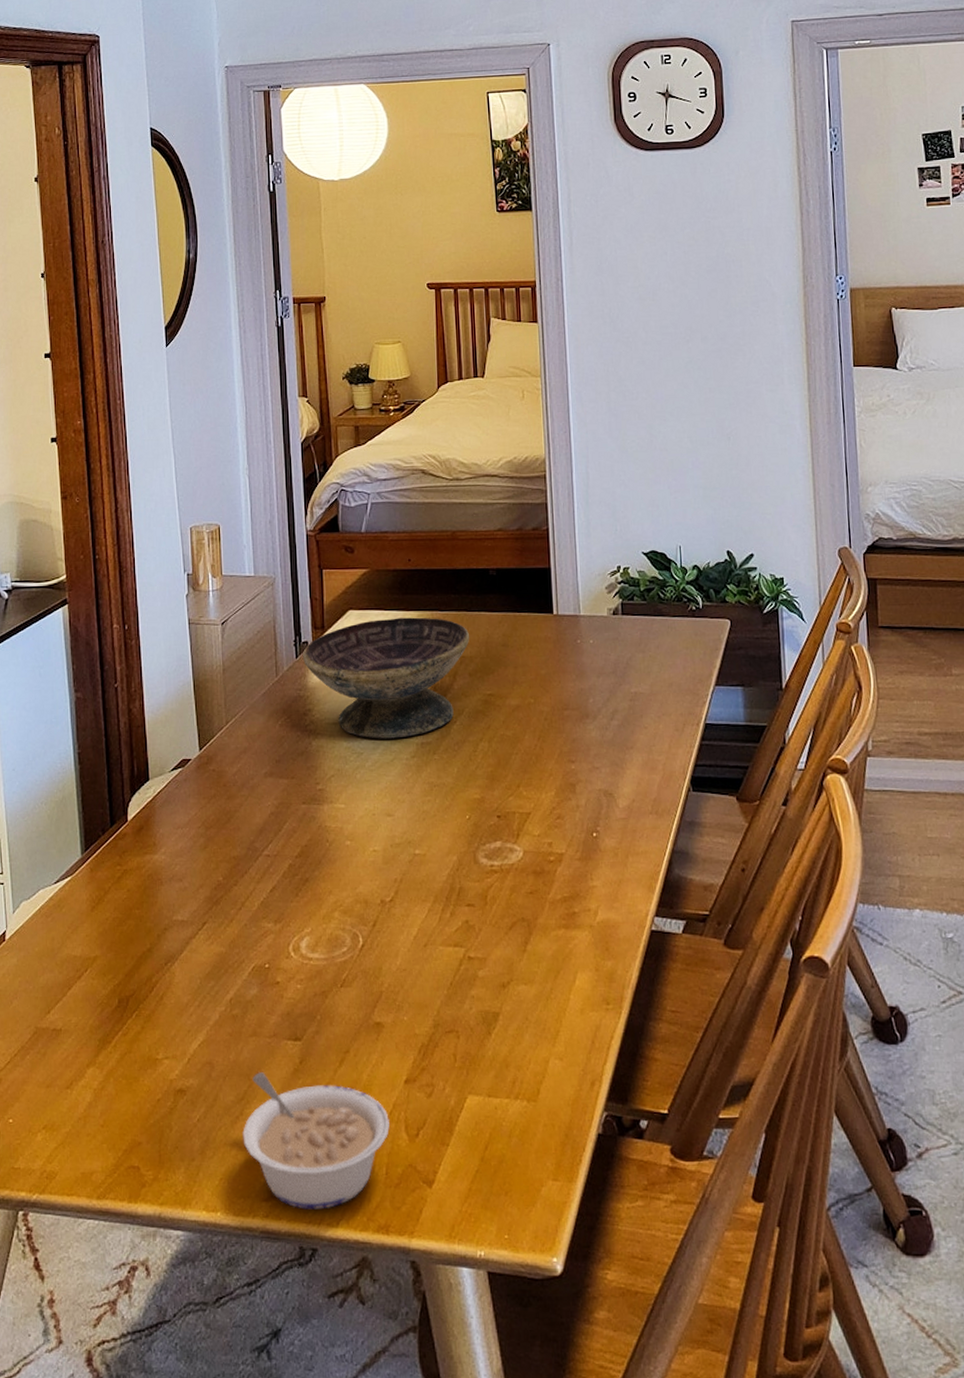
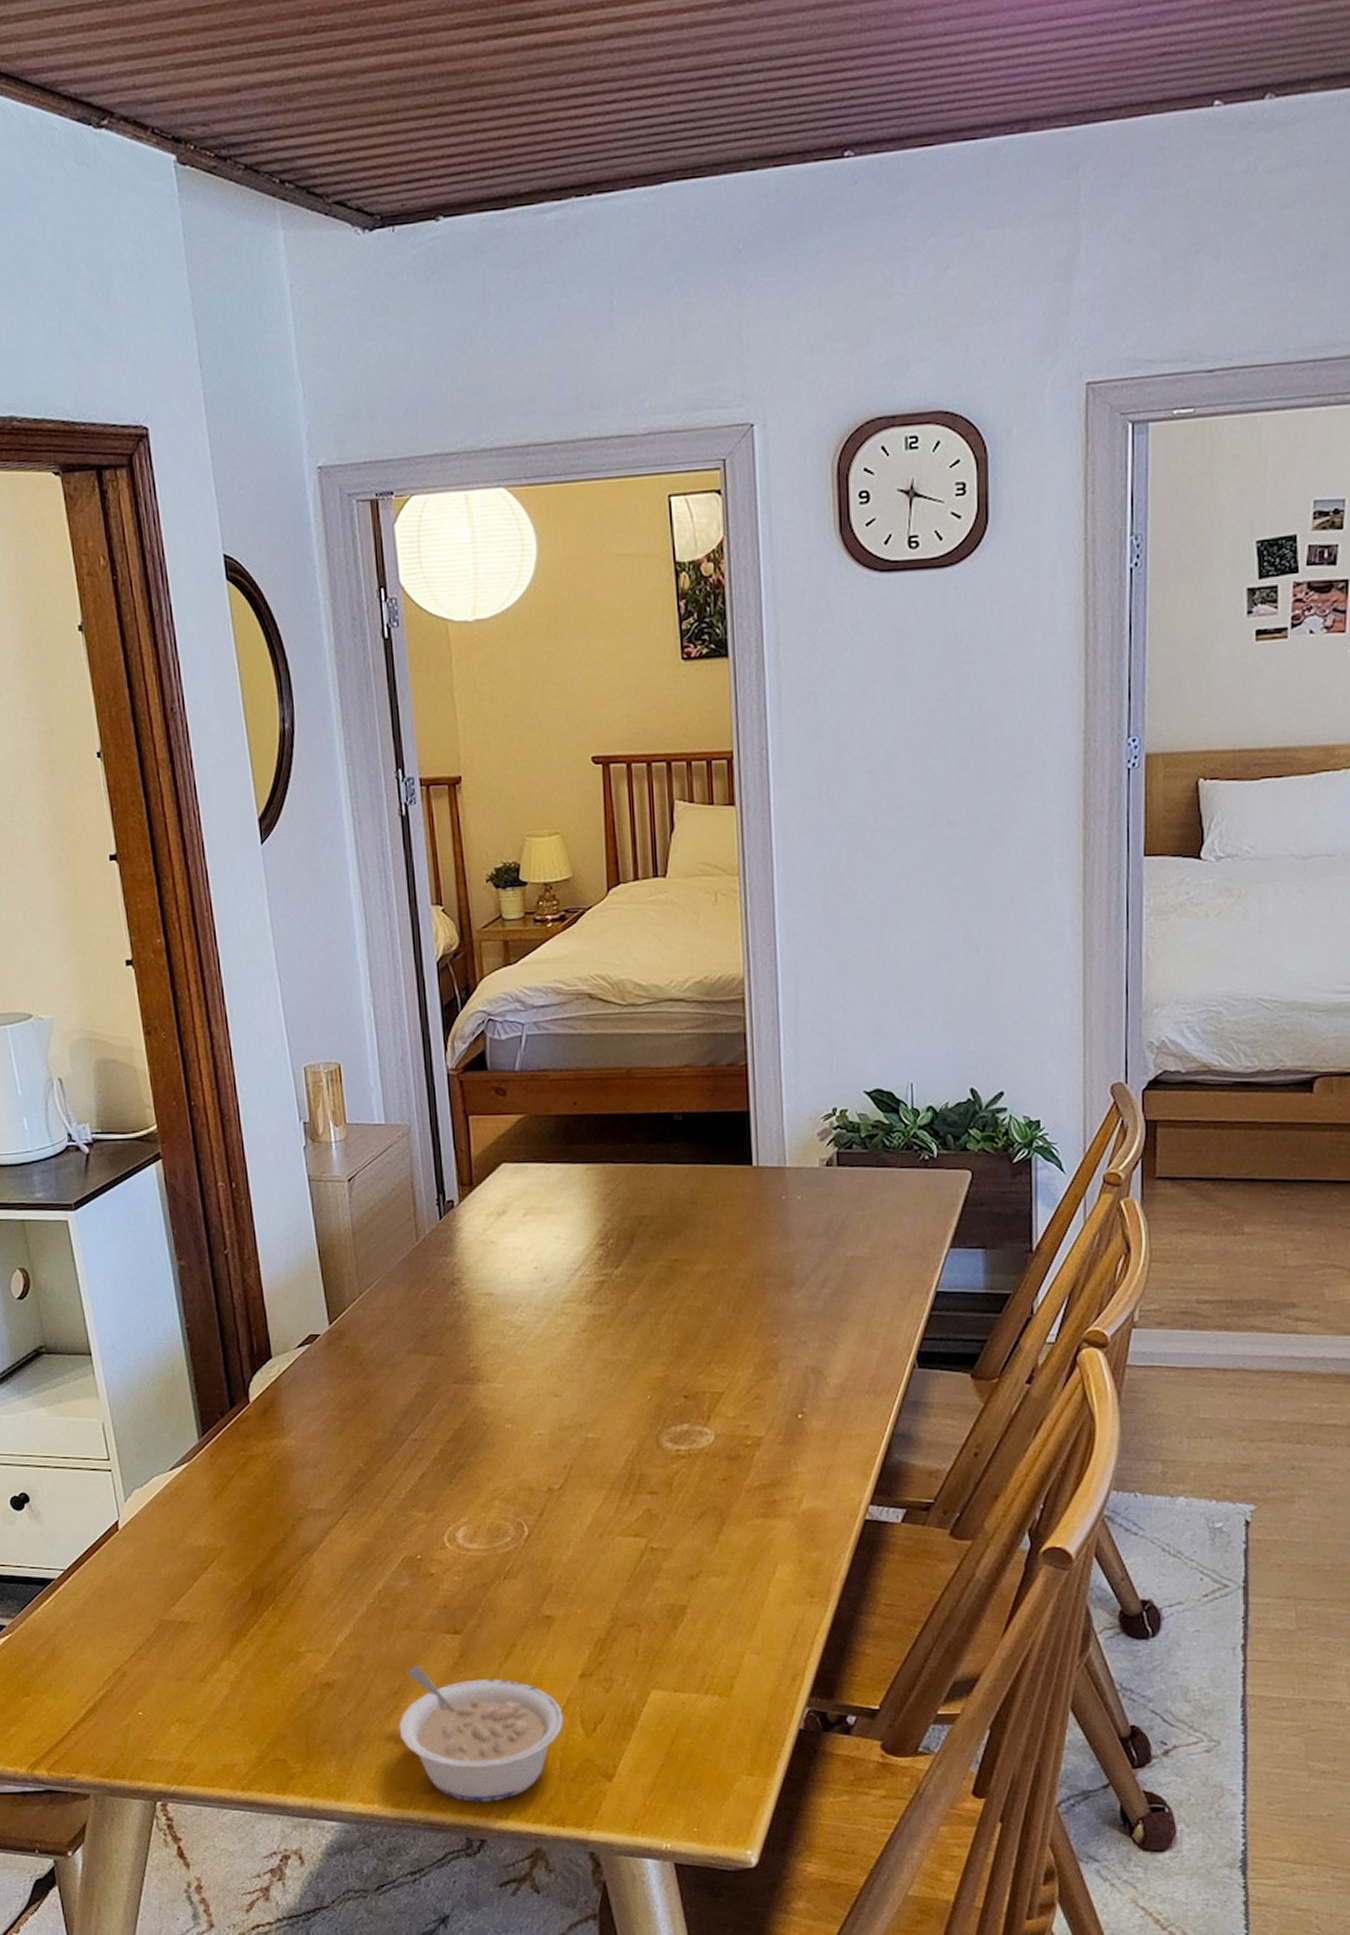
decorative bowl: present [302,617,469,739] -> none [447,1171,650,1311]

